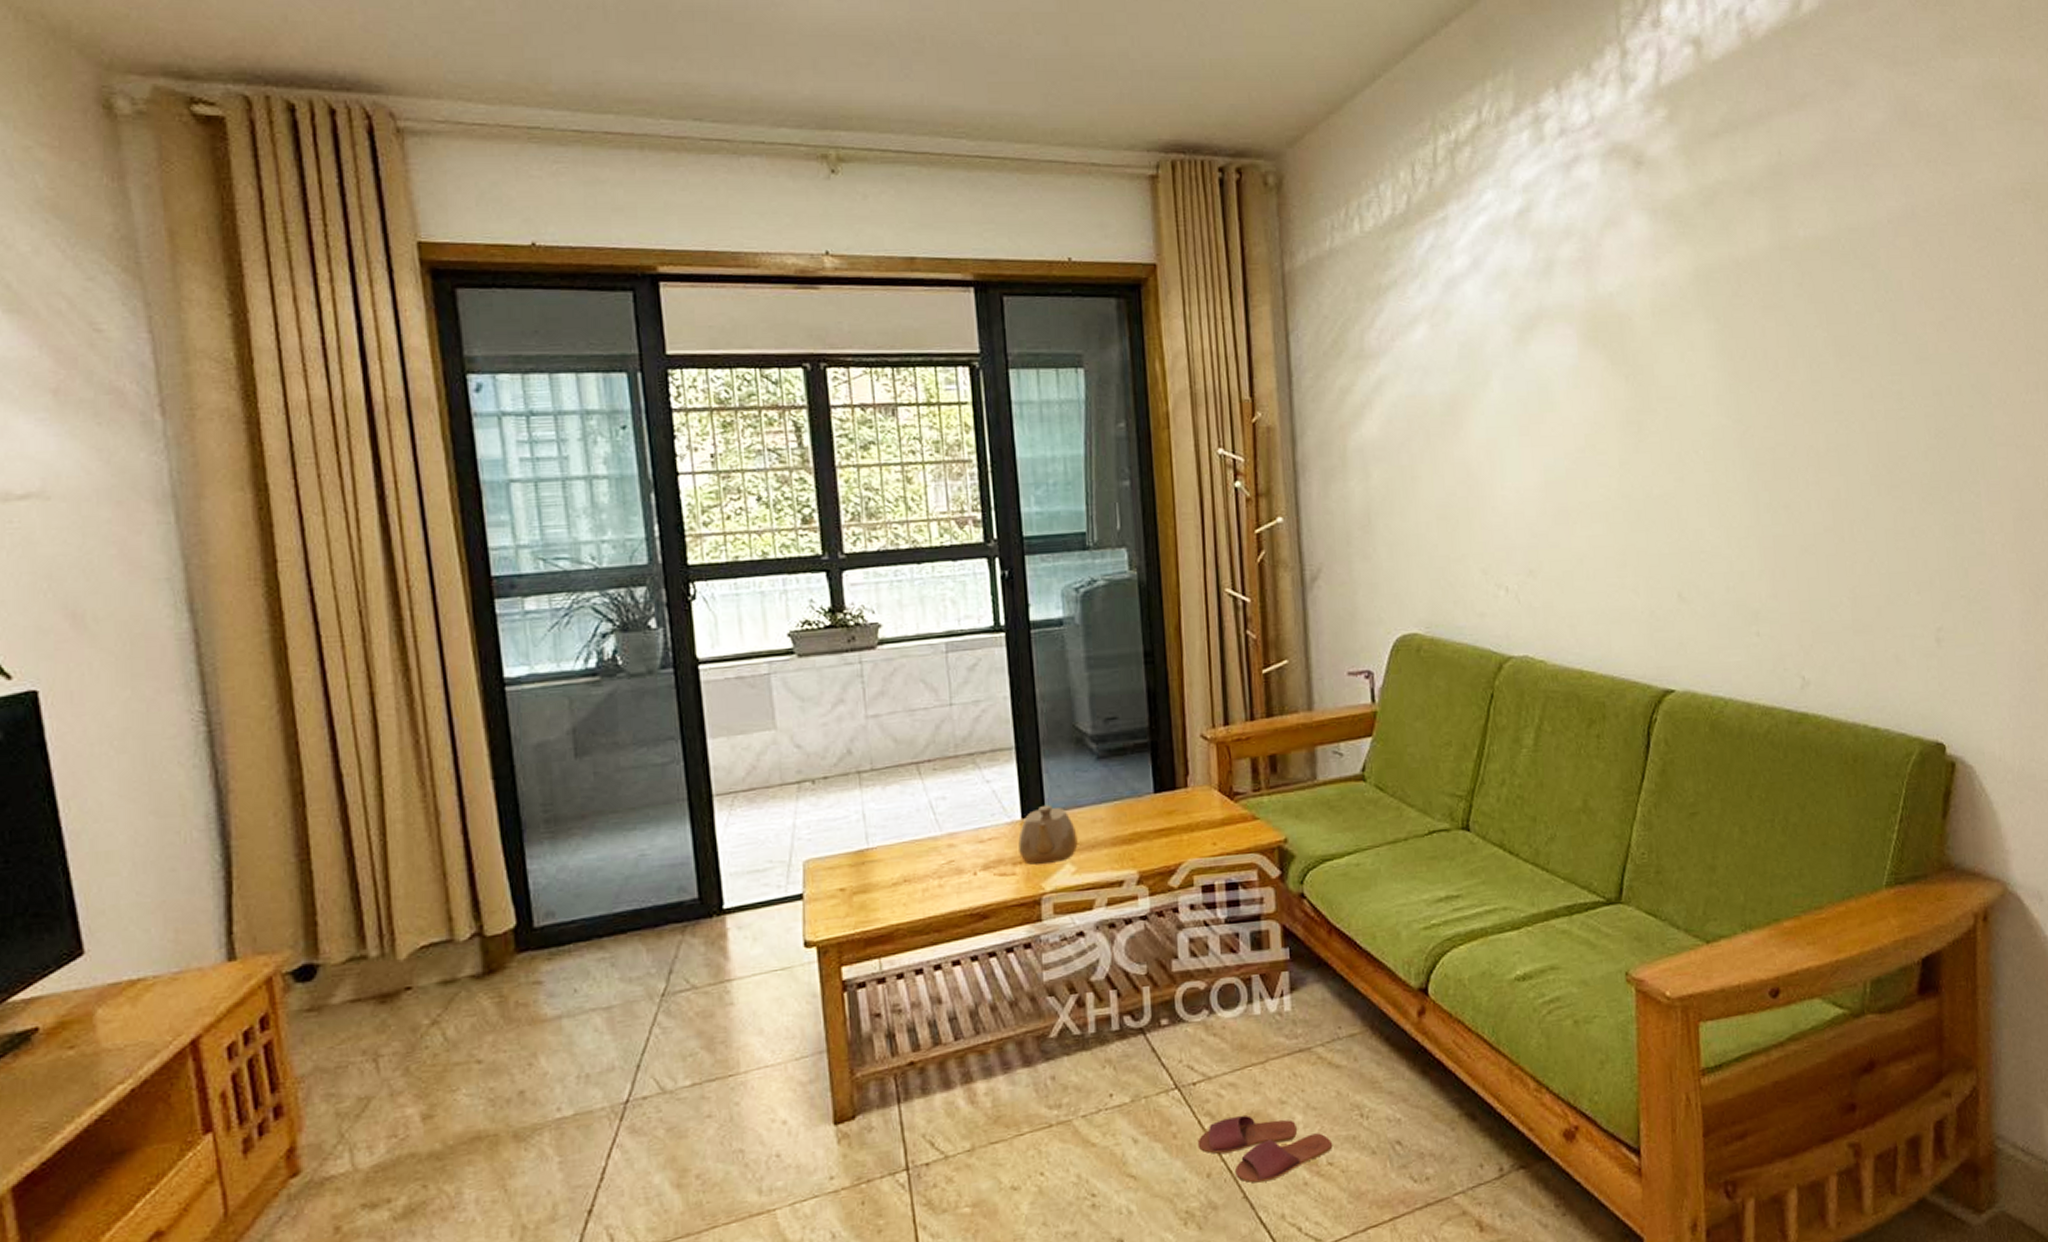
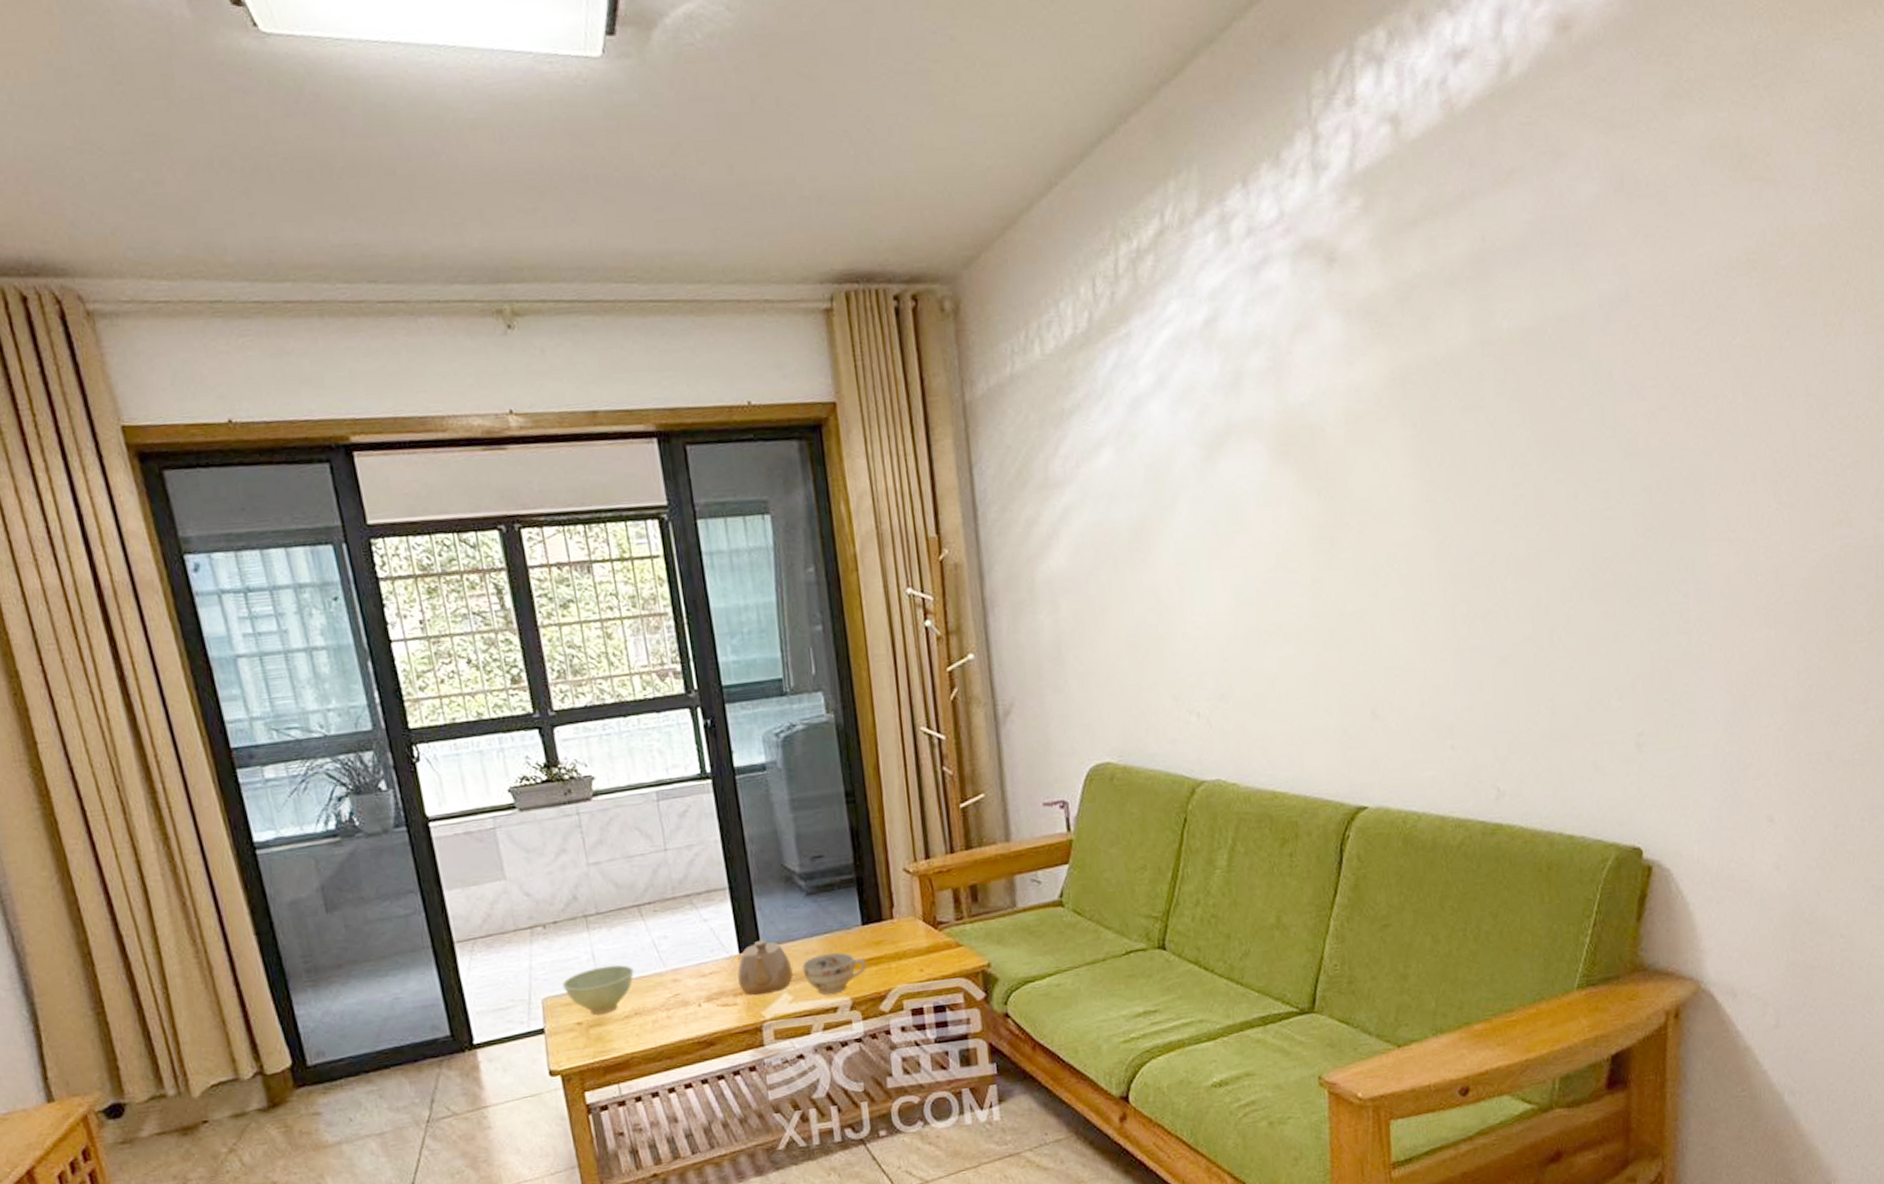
bowl: none [828,826,907,880] -> present [562,965,634,1015]
teacup: none [1088,821,1156,867] -> present [802,952,866,995]

